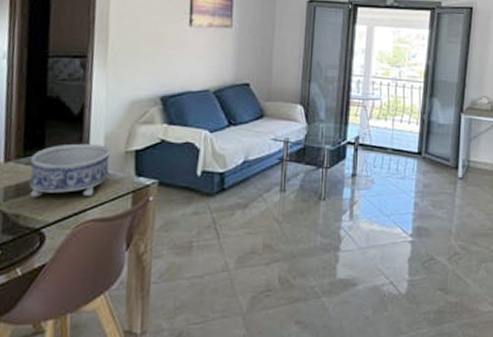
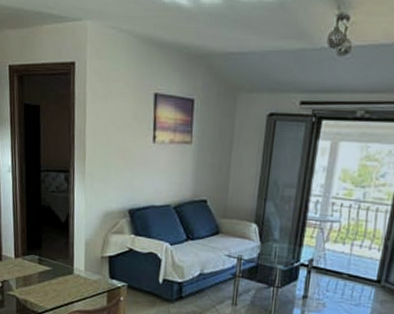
decorative bowl: present [29,143,112,198] -> none [32,247,91,292]

